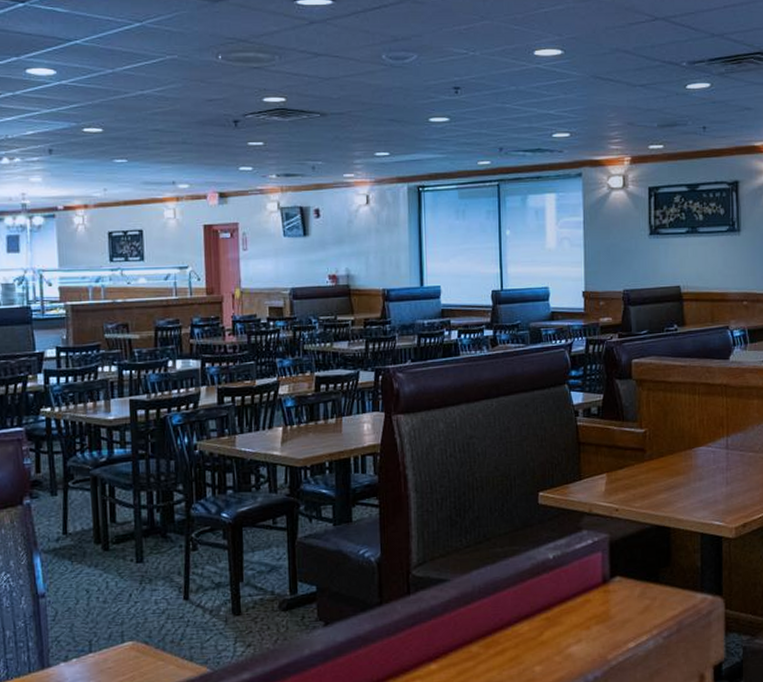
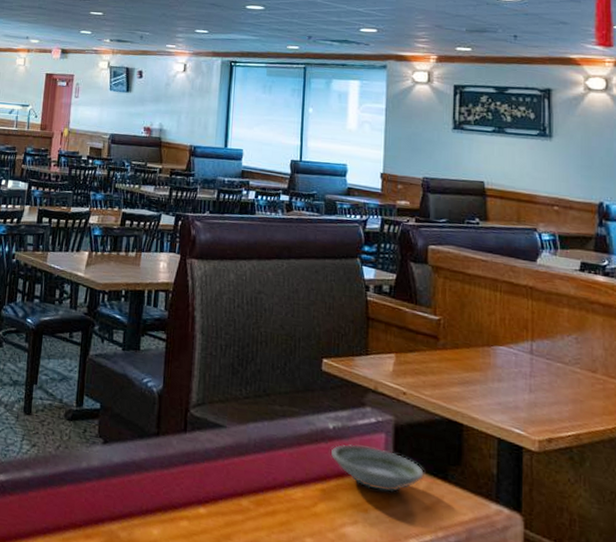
saucer: none [553,567,638,607] -> present [331,443,424,493]

